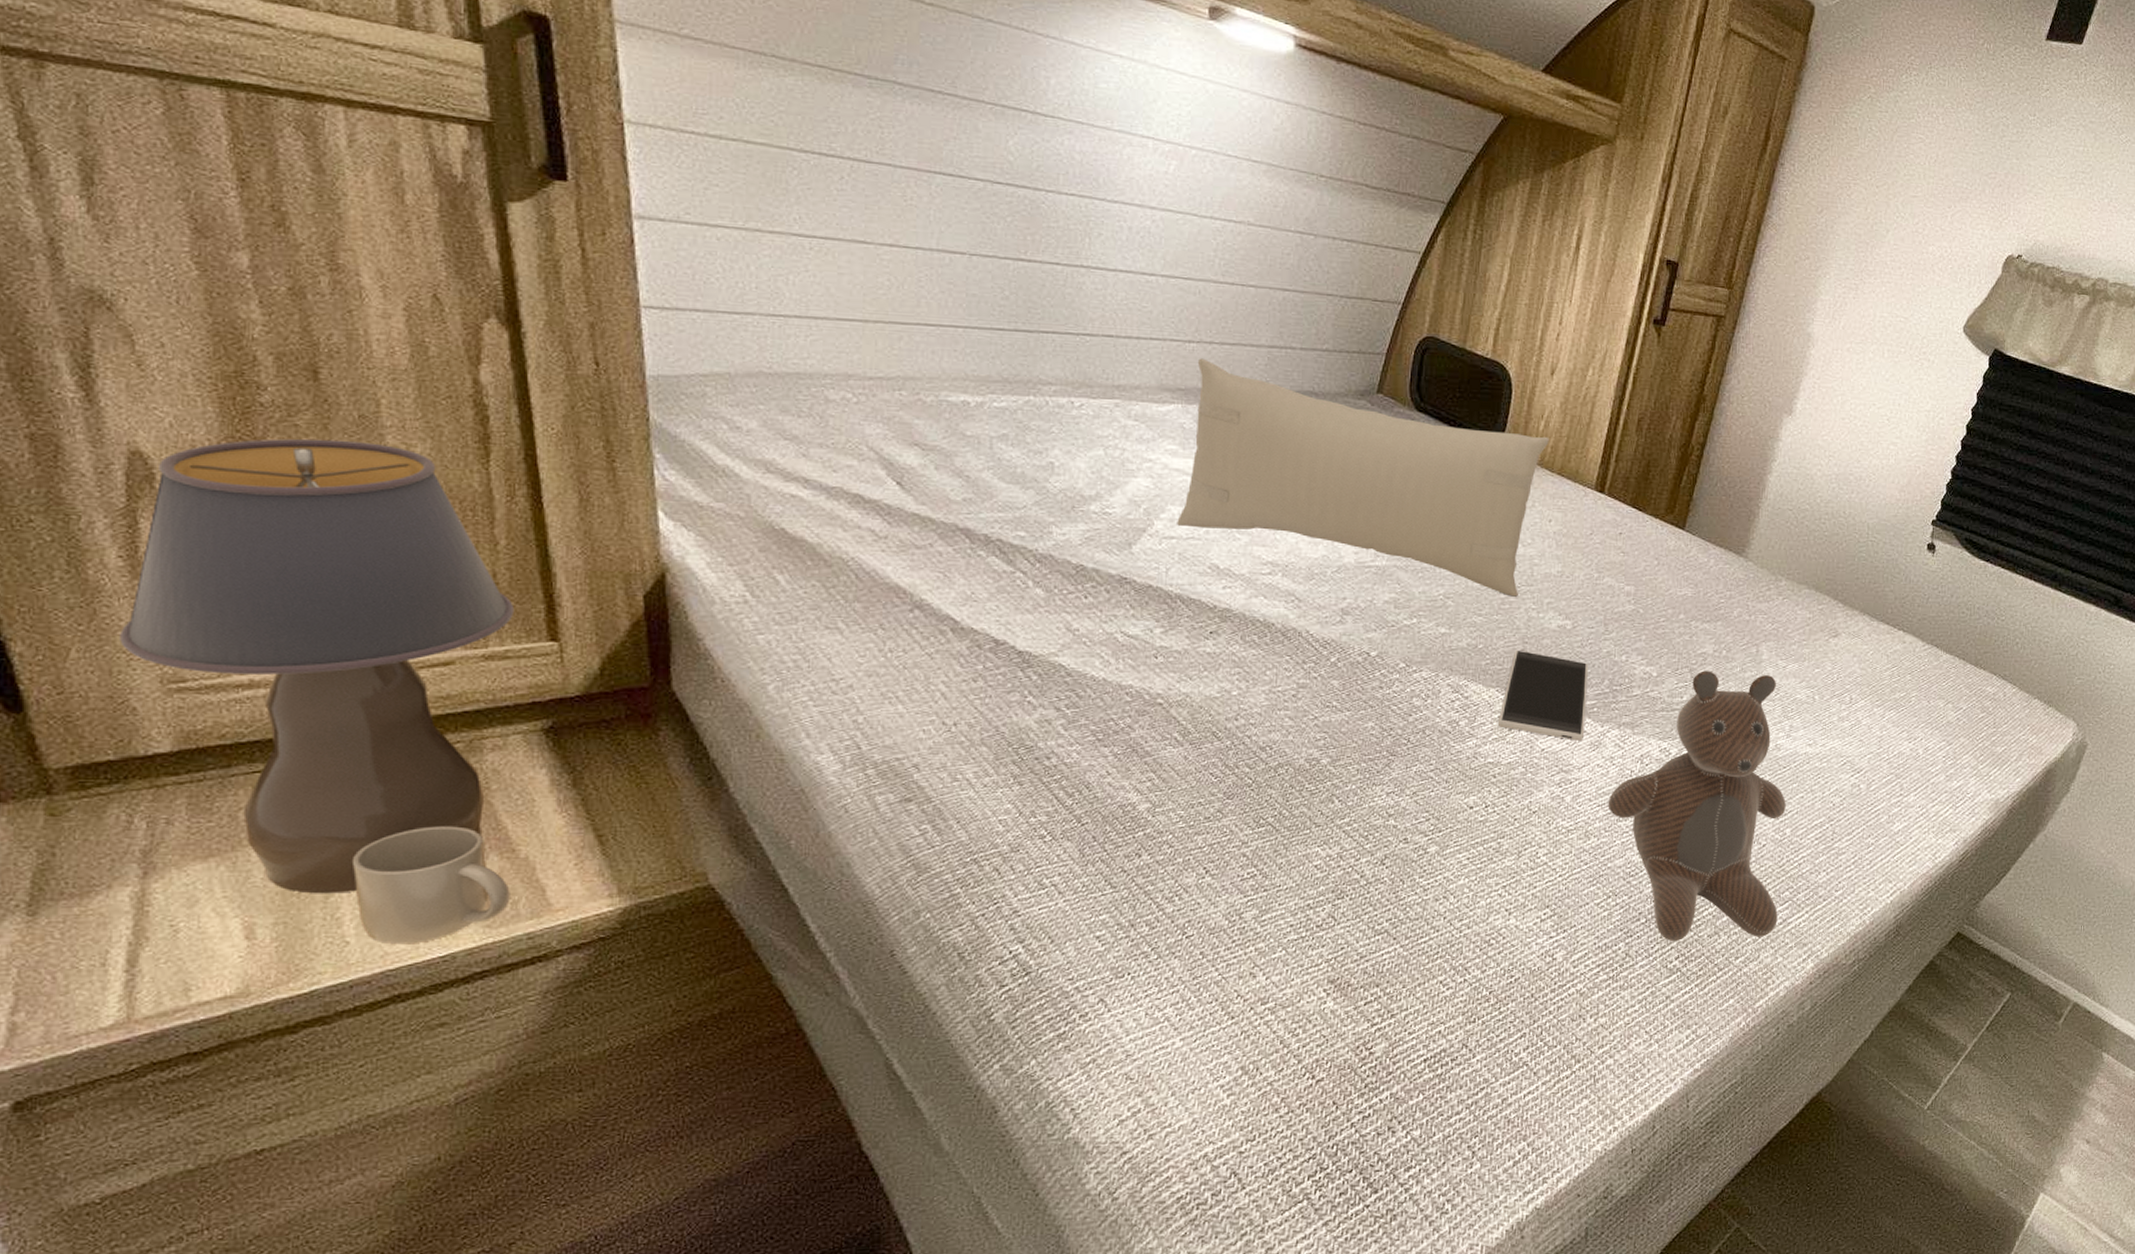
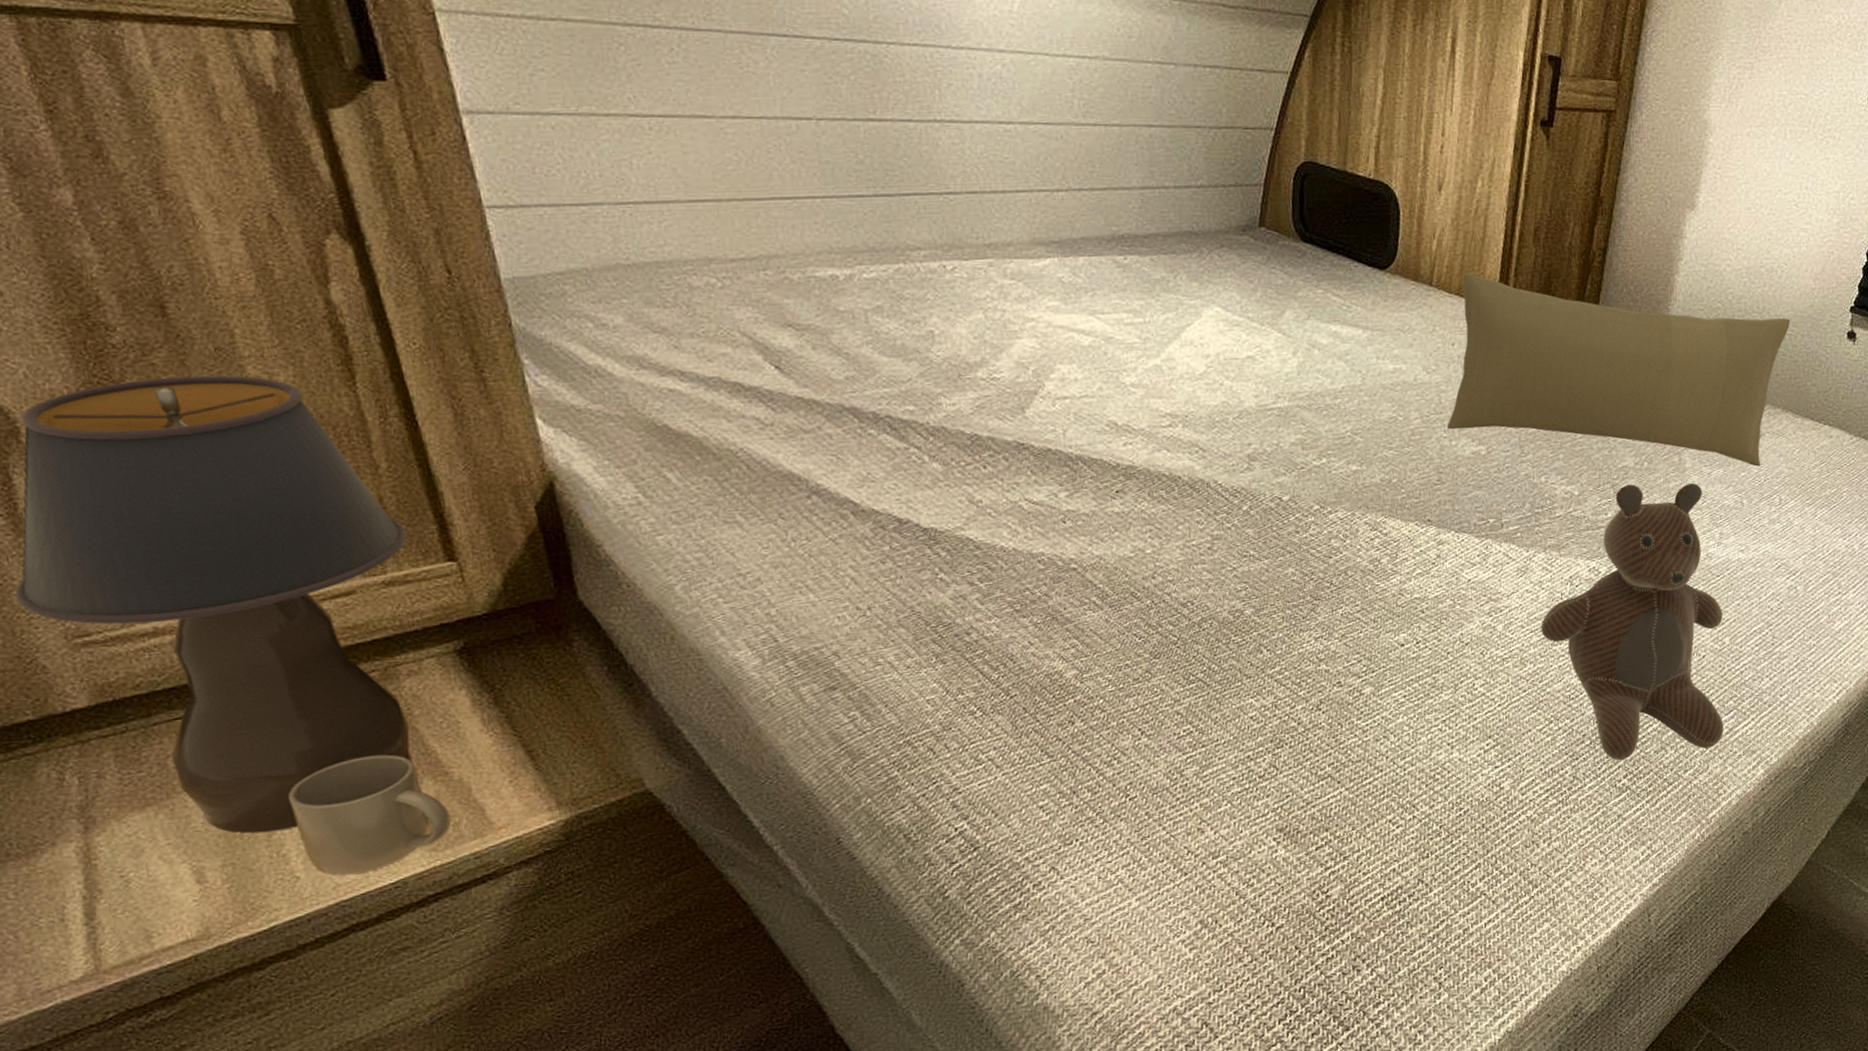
pillow: present [1177,358,1549,597] -> none [1068,207,1444,427]
tablet: present [1499,649,1588,741] -> none [1421,480,1510,568]
pillow: none [1537,453,1874,664] -> present [1447,272,1791,466]

